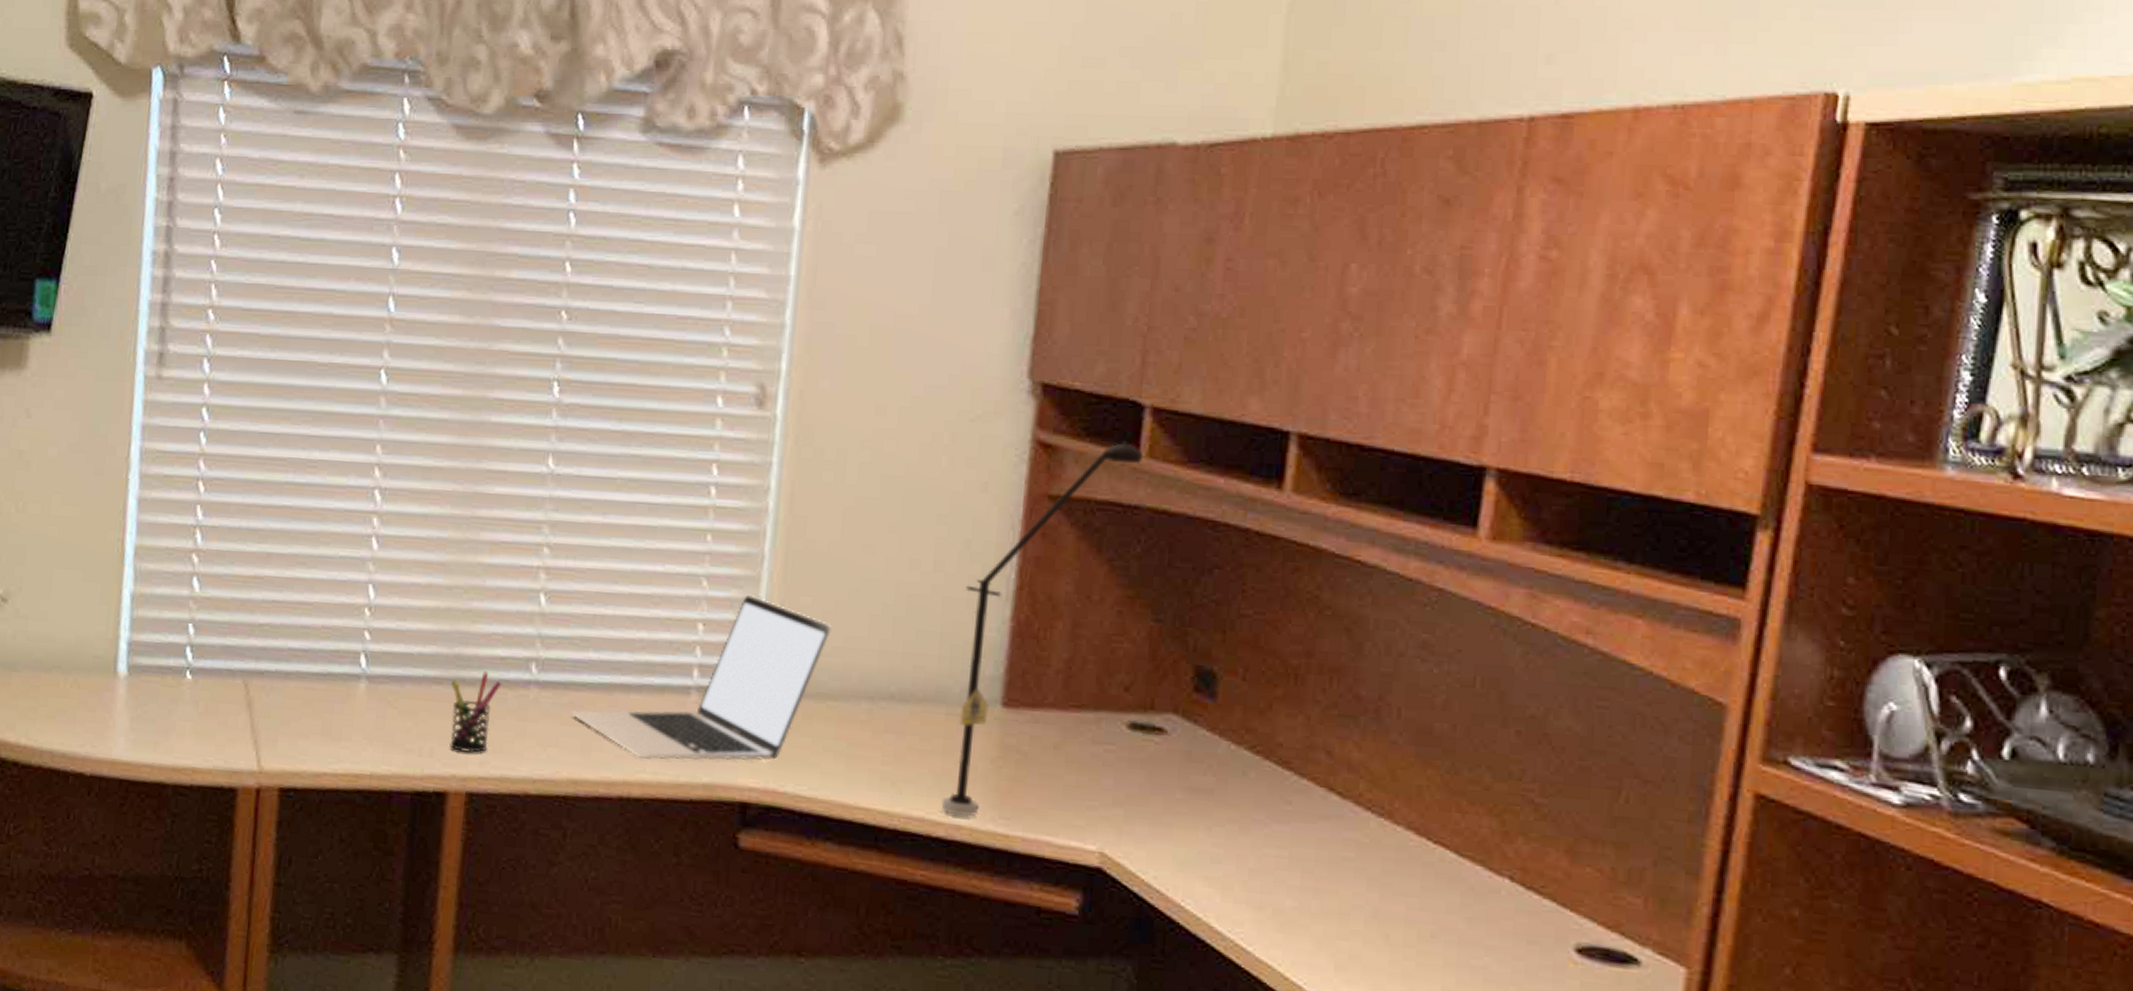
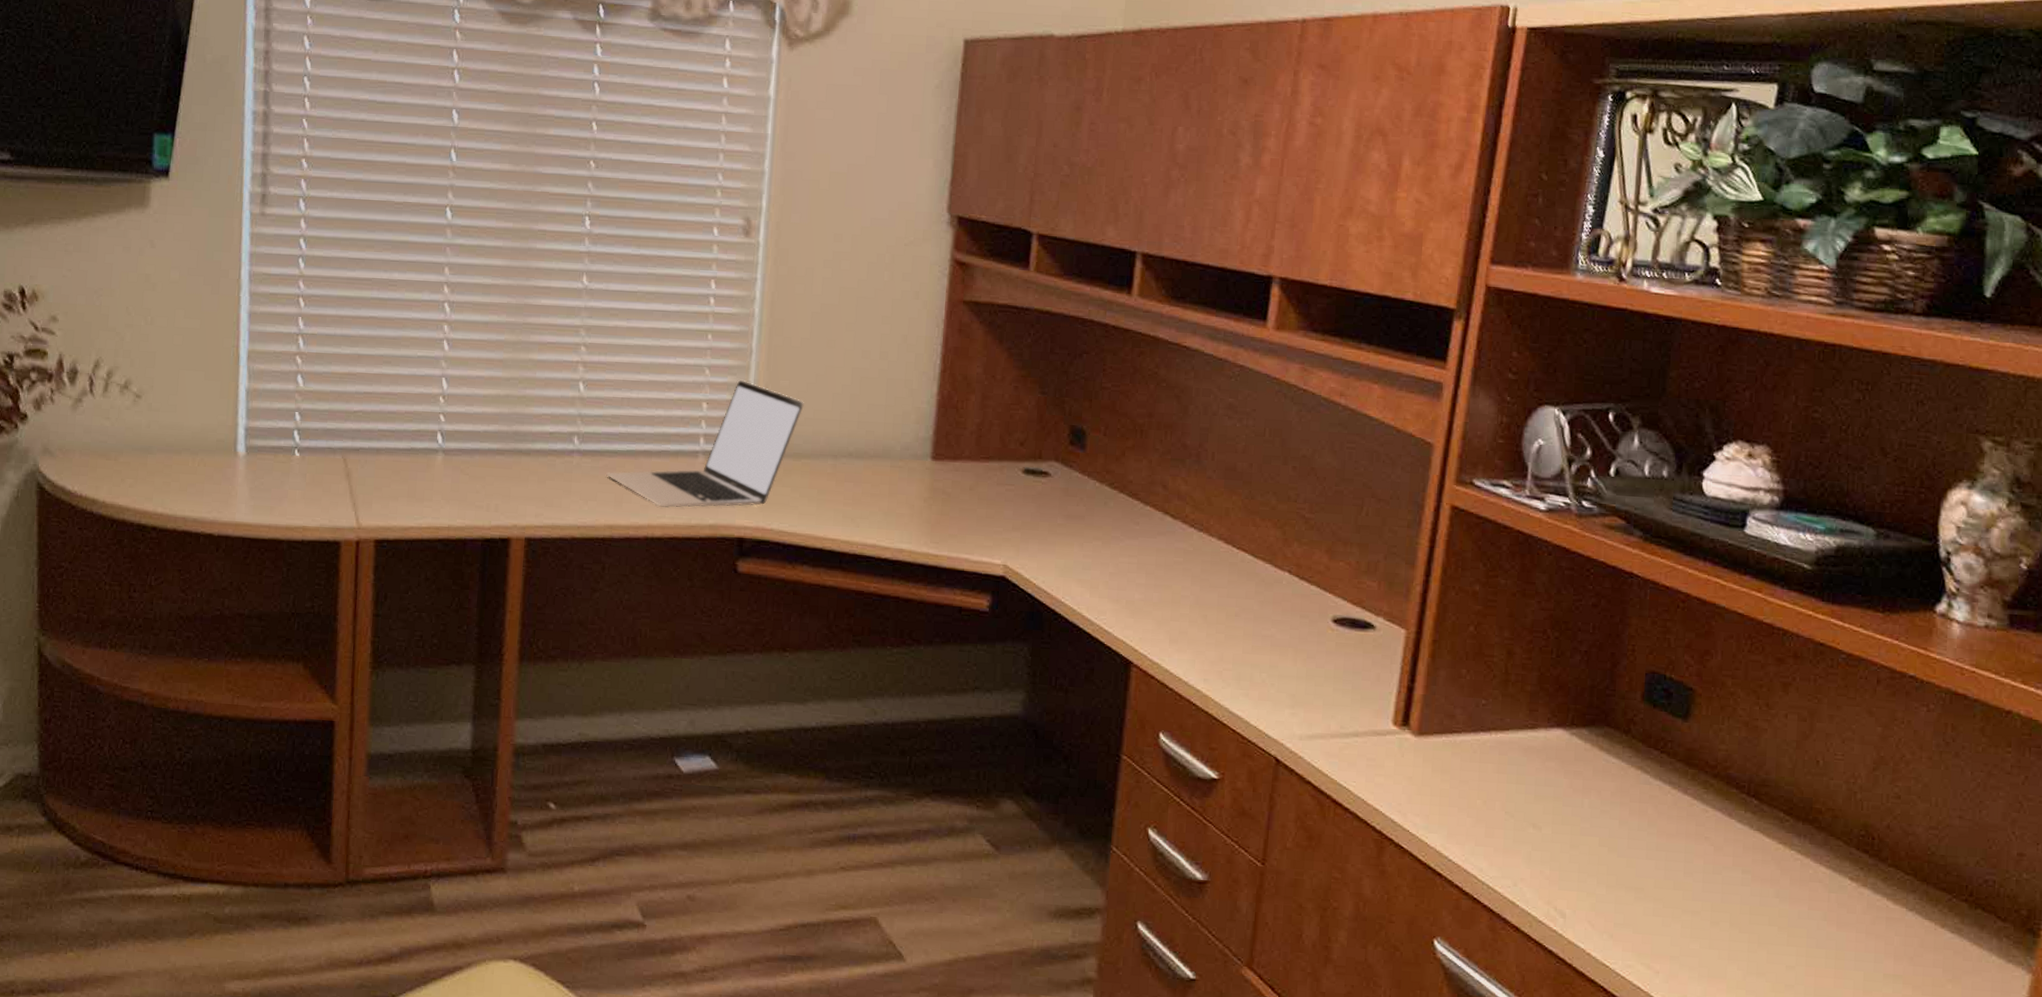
pen holder: present [449,671,502,753] -> none [511,444,551,507]
desk lamp: present [941,441,1142,817] -> none [888,260,1031,542]

